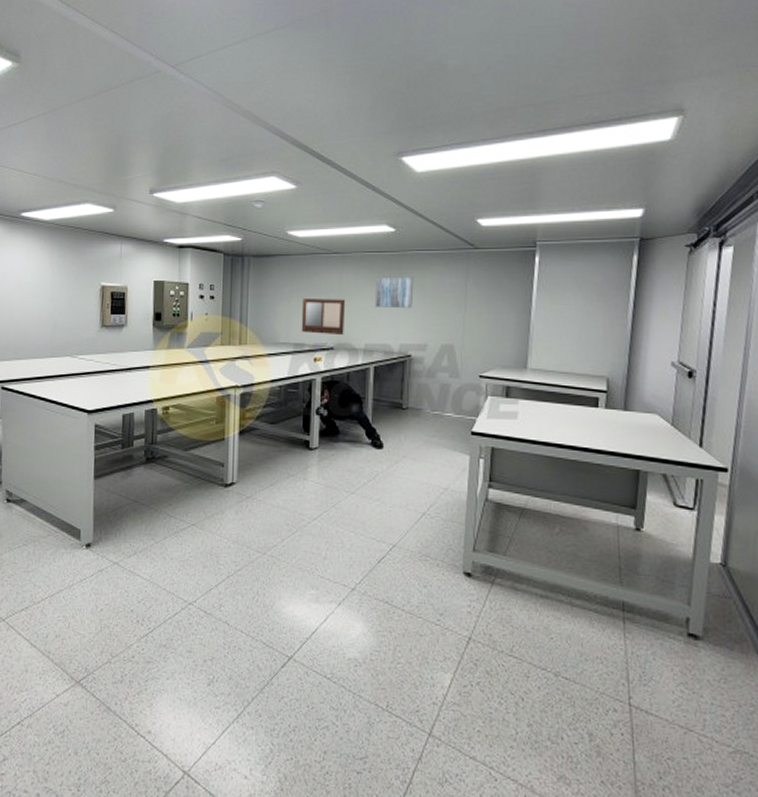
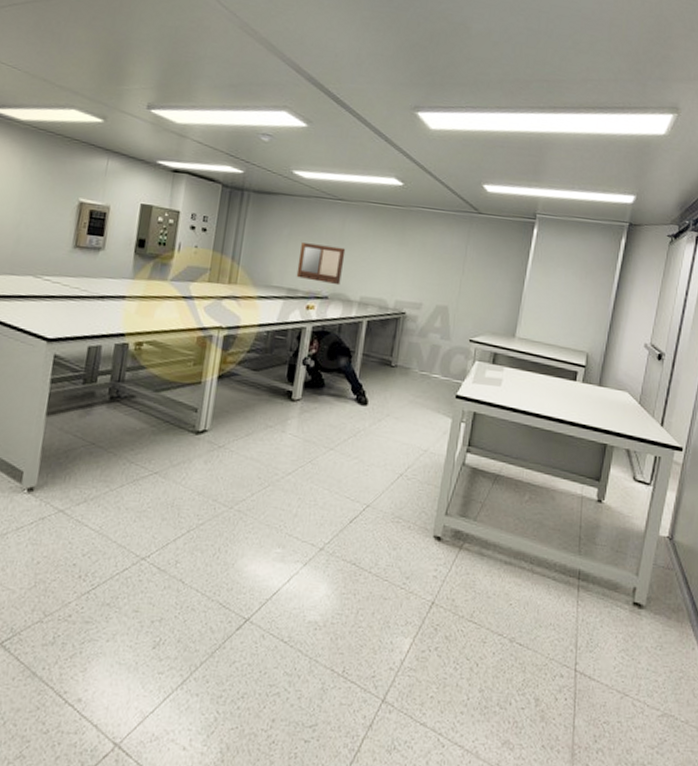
wall art: present [375,276,414,309] -> none [374,229,417,266]

